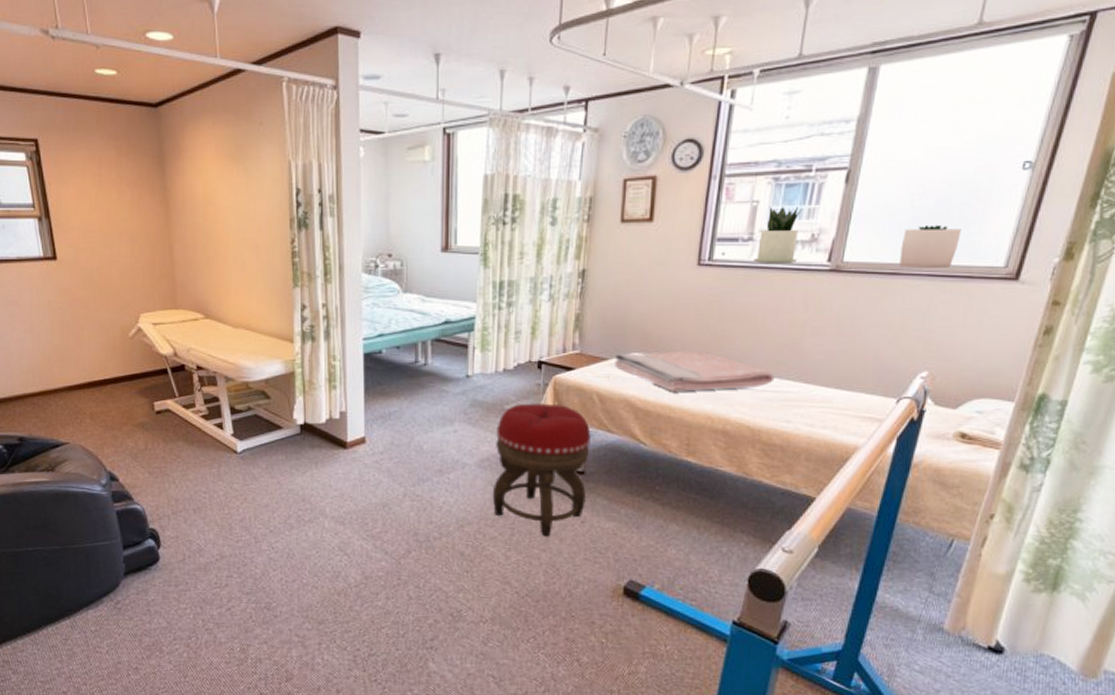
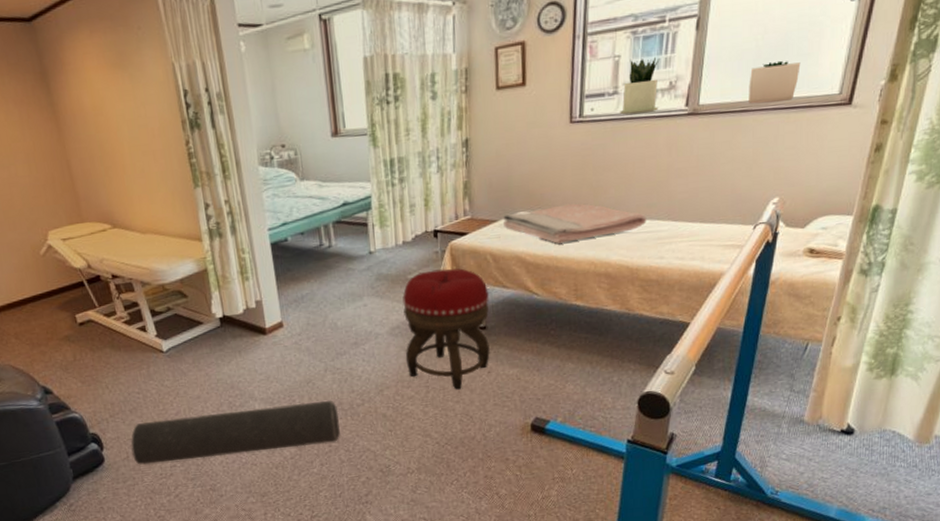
foam roller: none [189,524,413,575] -> present [130,401,340,465]

